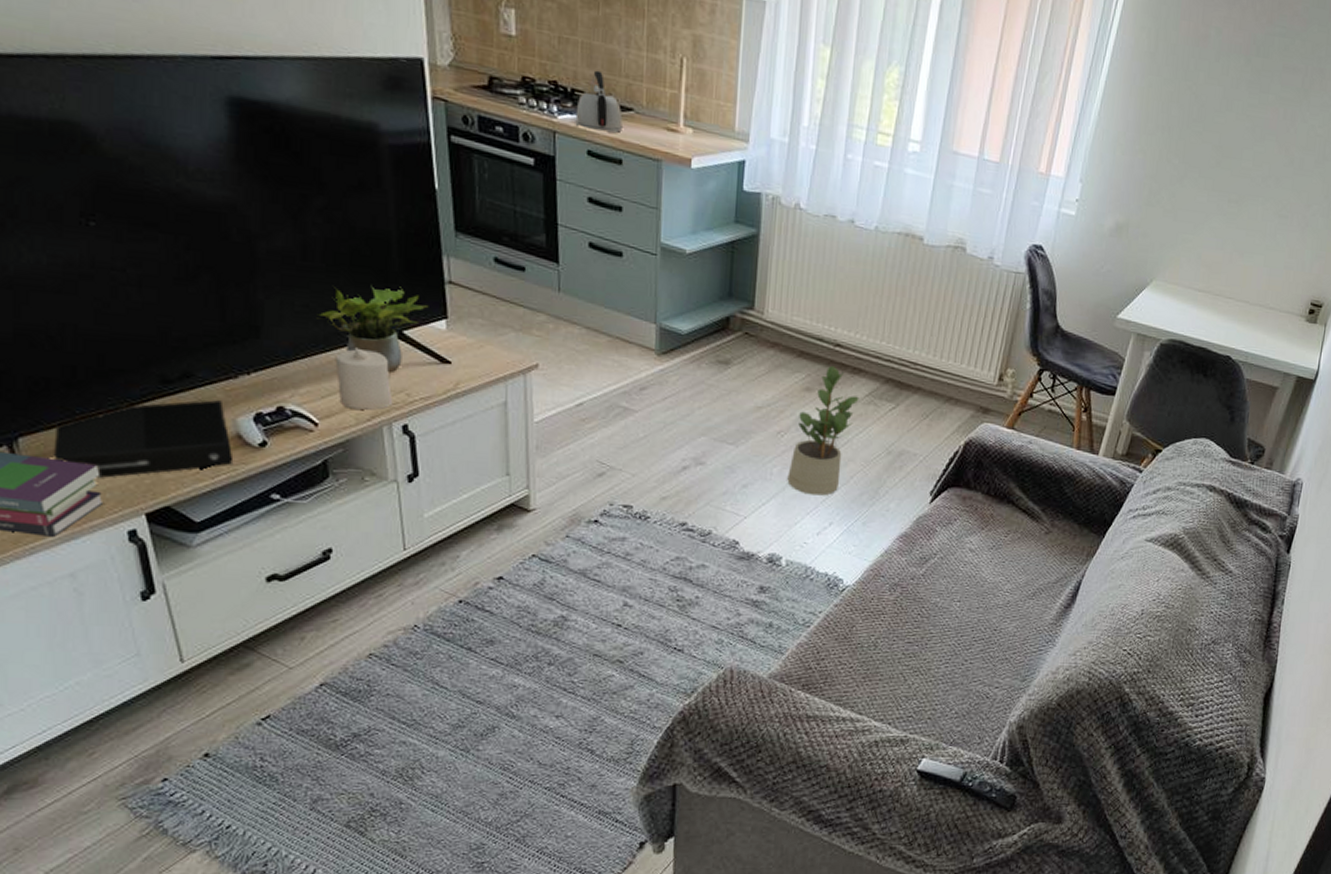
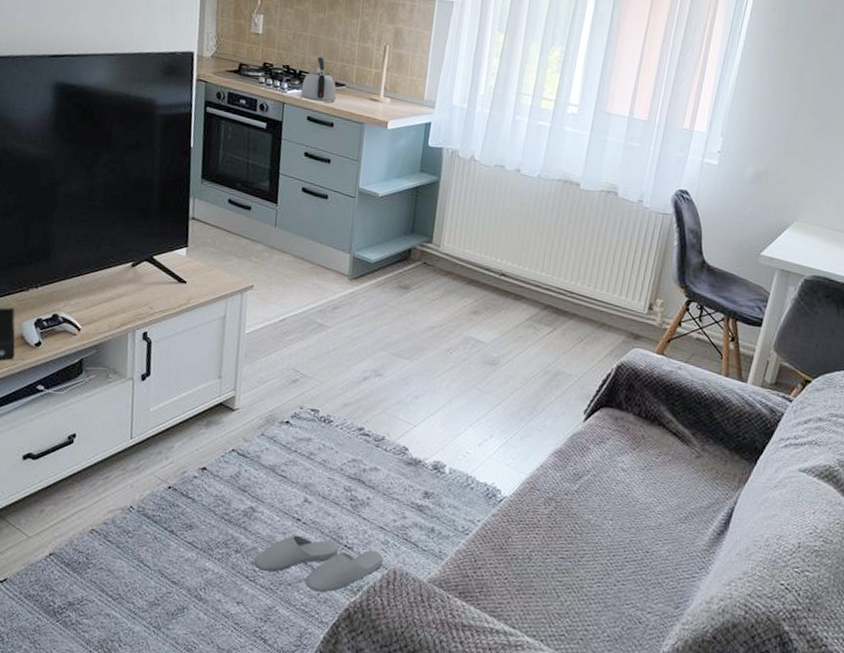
potted plant: present [316,285,429,374] -> none [91,220,175,290]
candle: present [335,347,393,411] -> none [99,269,140,320]
slippers: none [570,641,718,698] -> present [253,534,383,593]
potted plant: present [787,365,859,496] -> none [454,292,521,410]

